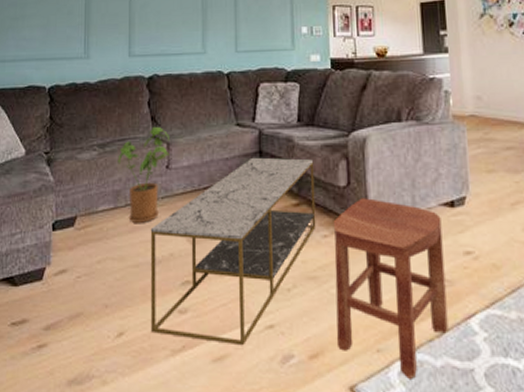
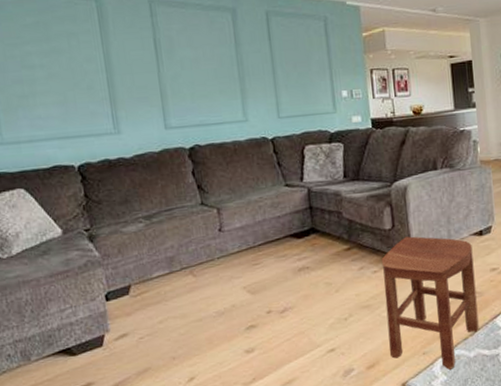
house plant: present [118,126,169,223] -> none [166,194,221,284]
coffee table: present [150,157,316,346] -> none [209,209,367,373]

